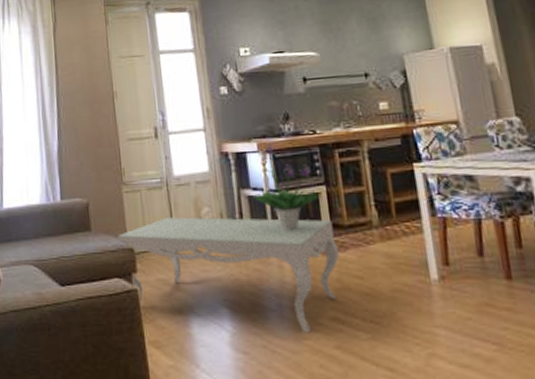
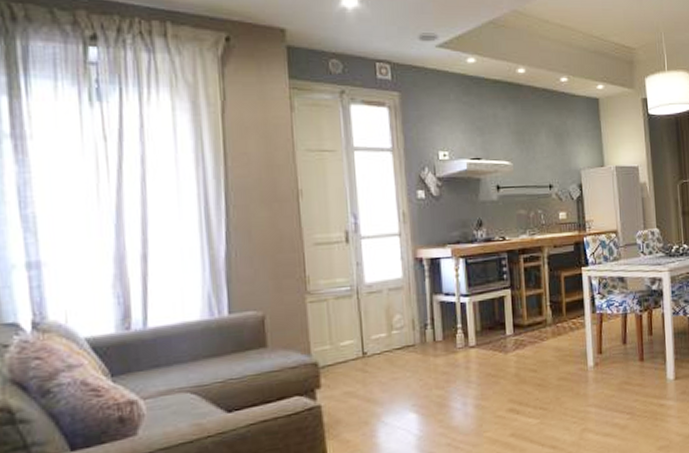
coffee table: present [117,217,340,333] -> none [299,320,519,427]
potted plant: present [253,144,320,232] -> none [445,250,506,334]

